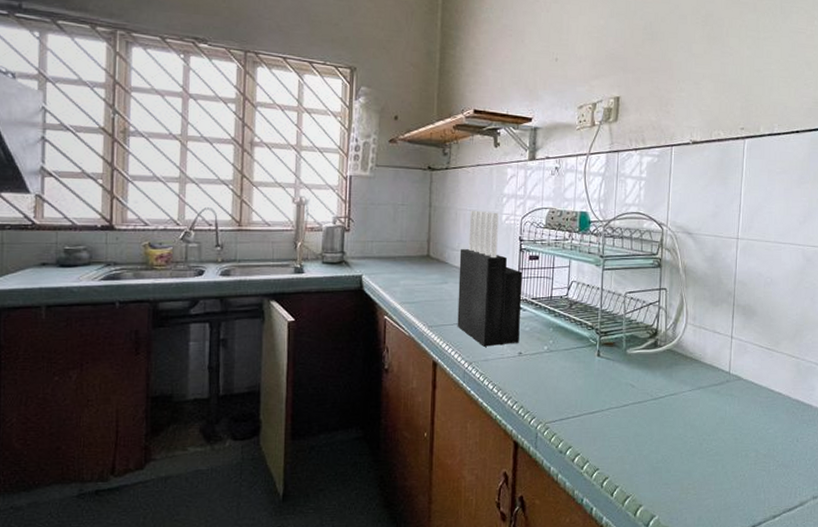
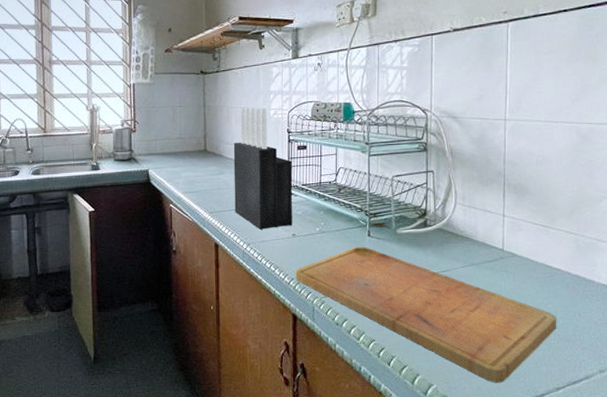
cutting board: none [519,367,777,513] -> present [296,246,557,384]

